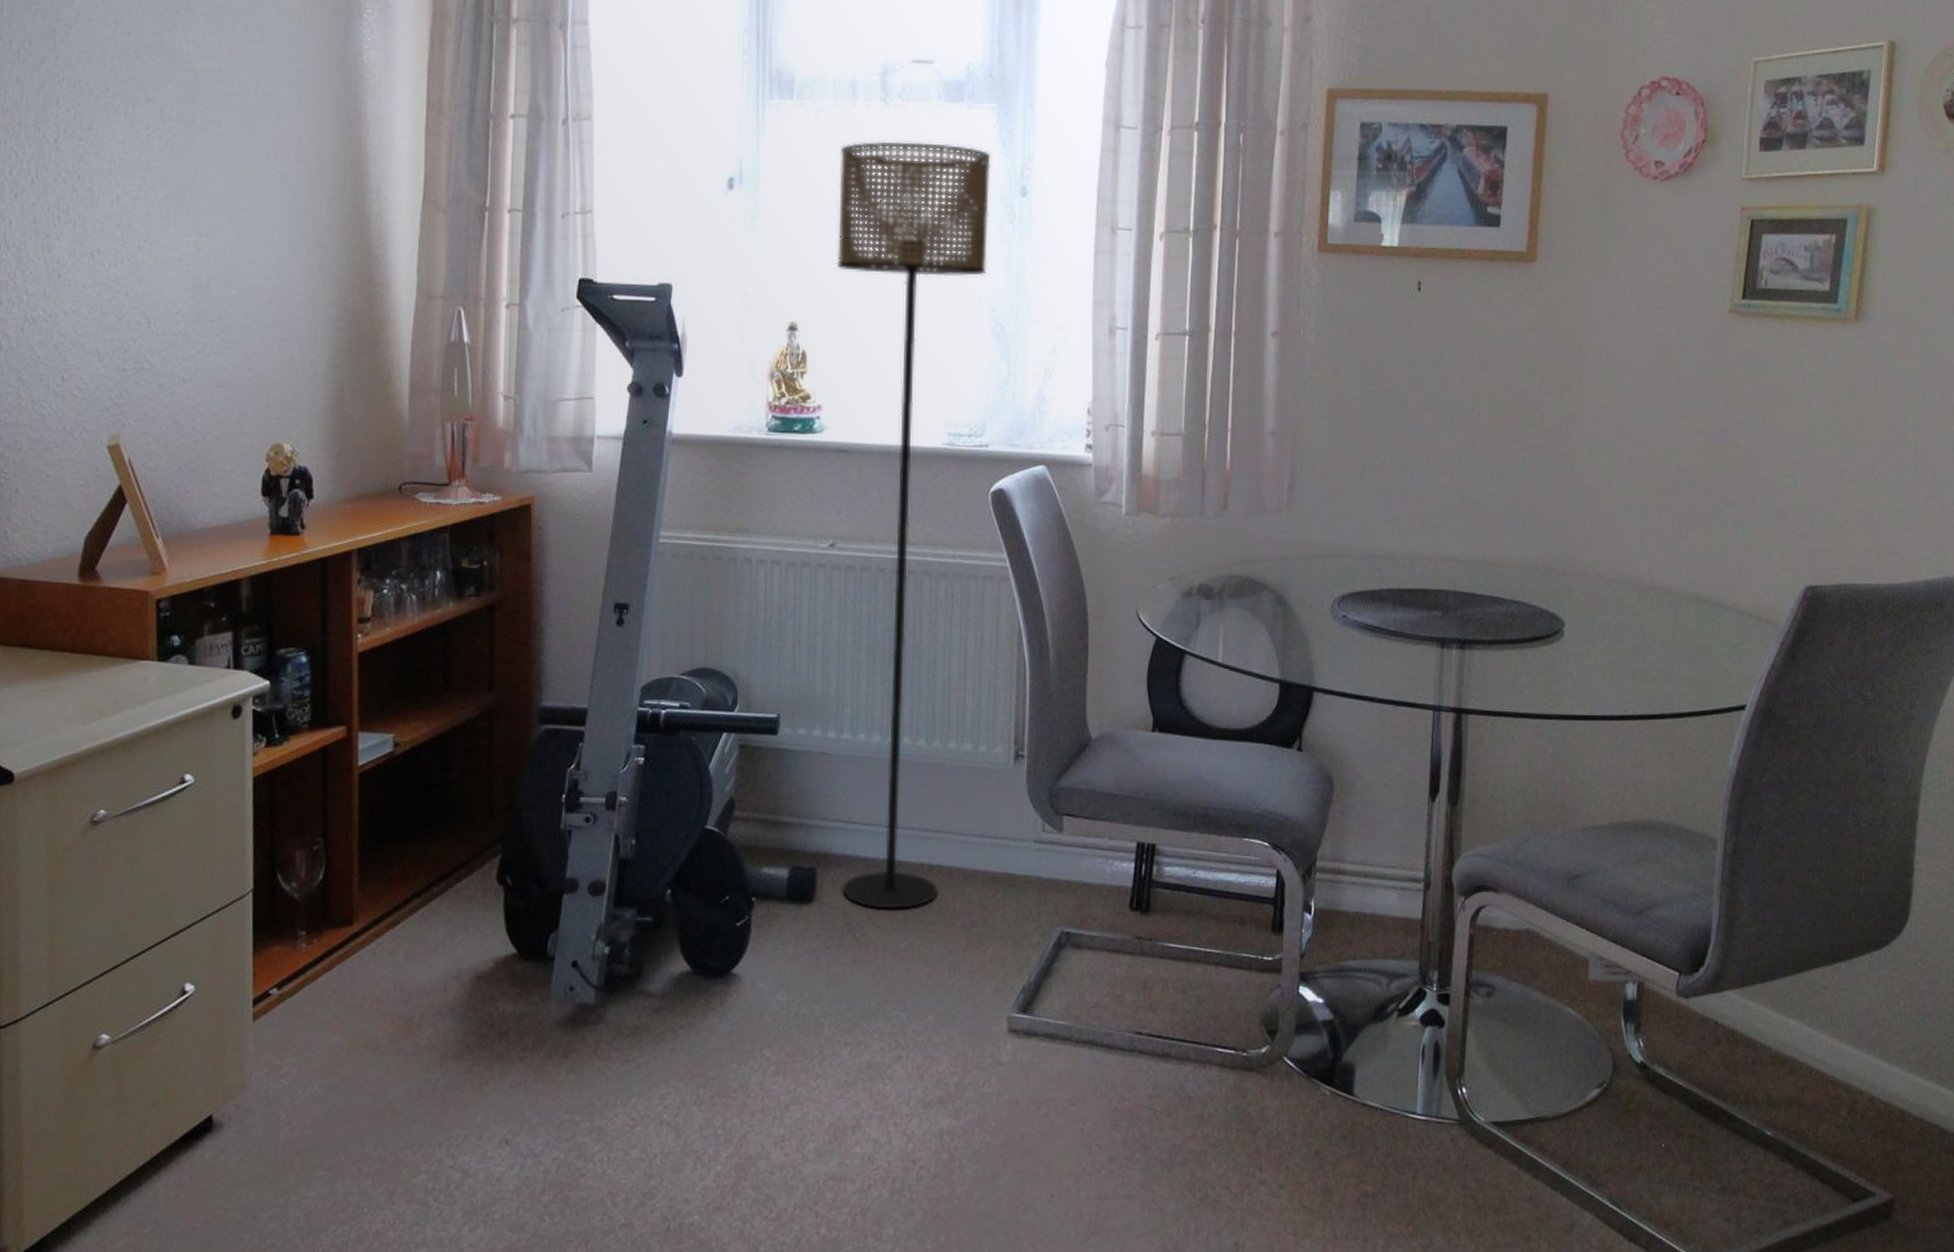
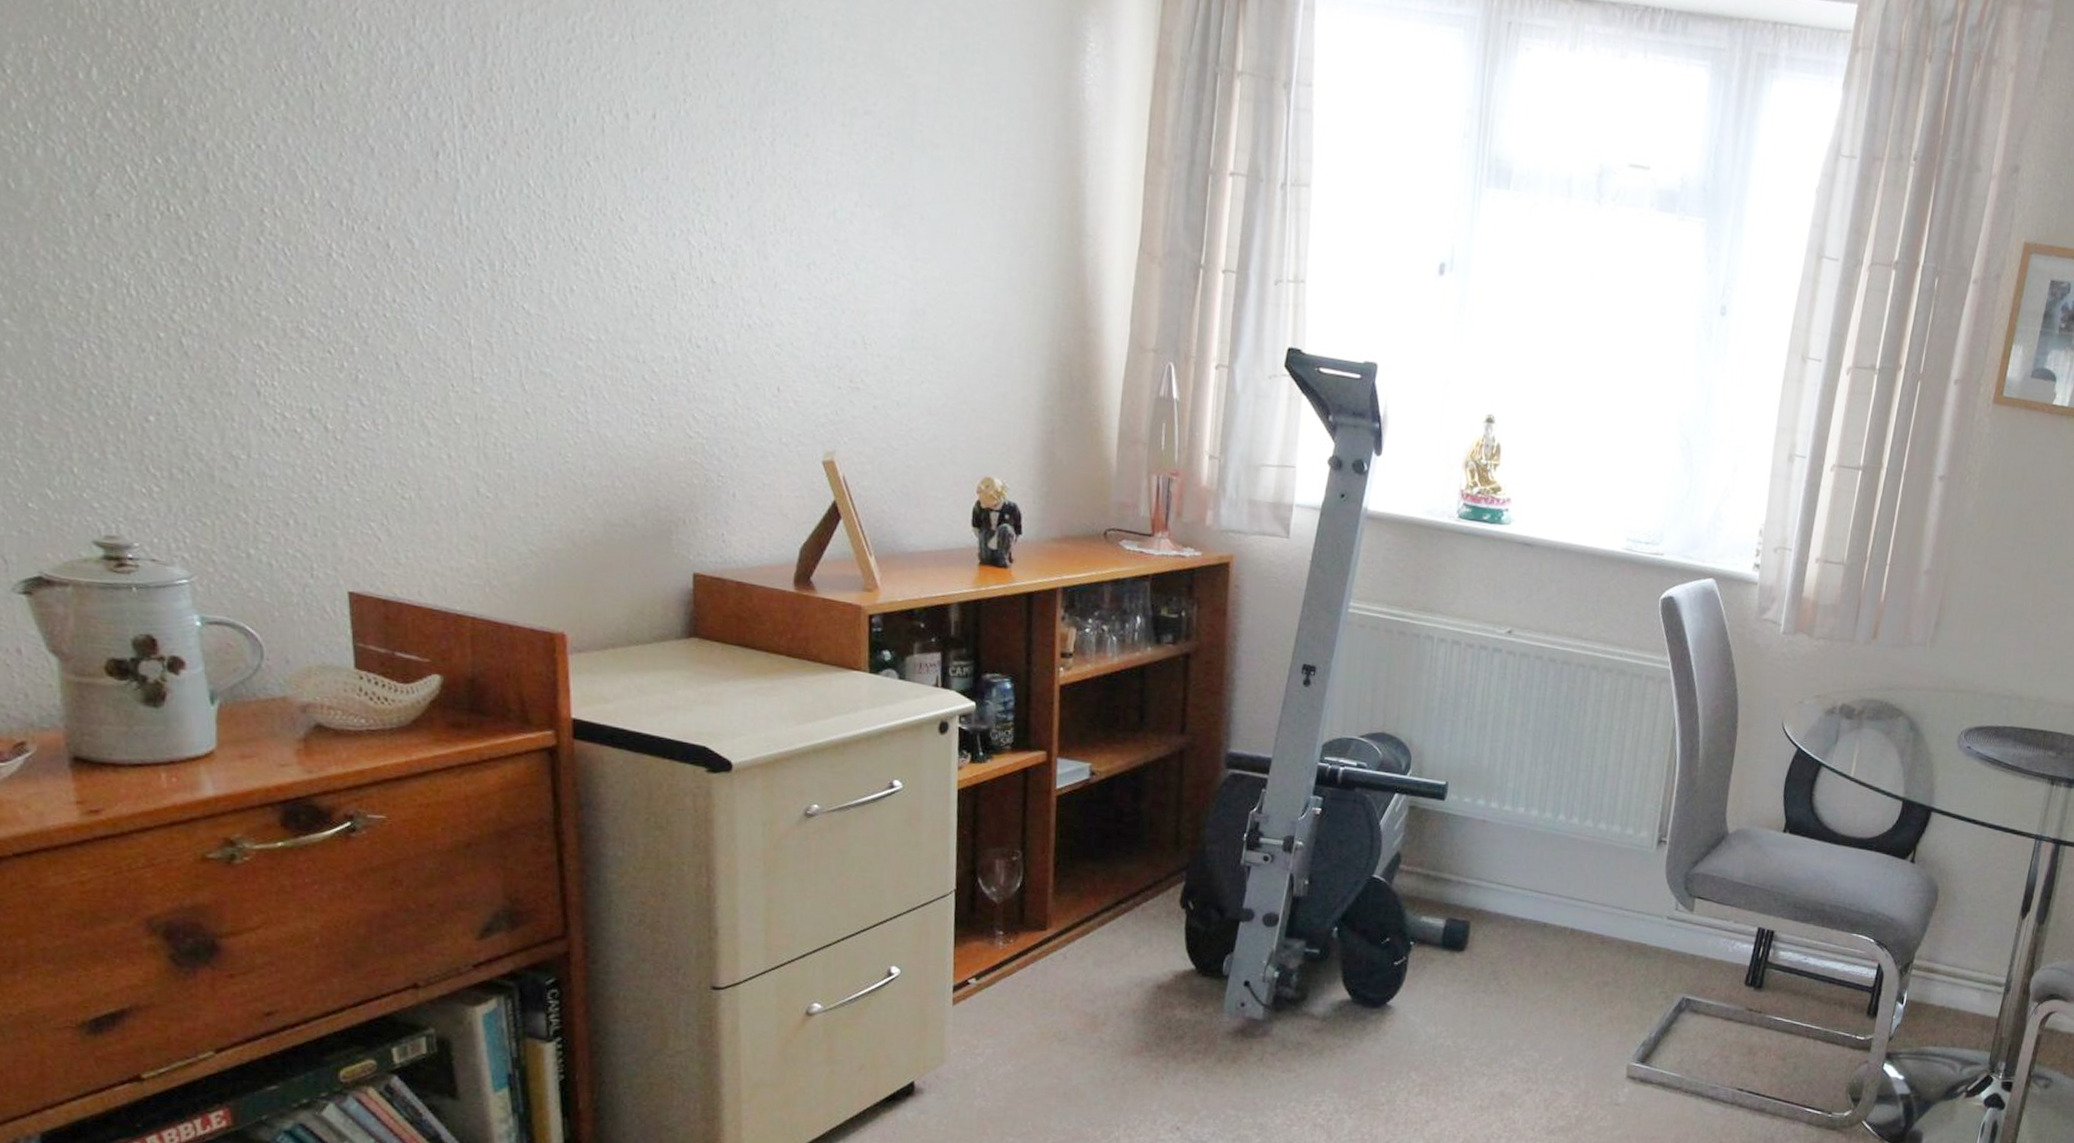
floor lamp: present [837,141,991,909] -> none [1491,242,1696,965]

